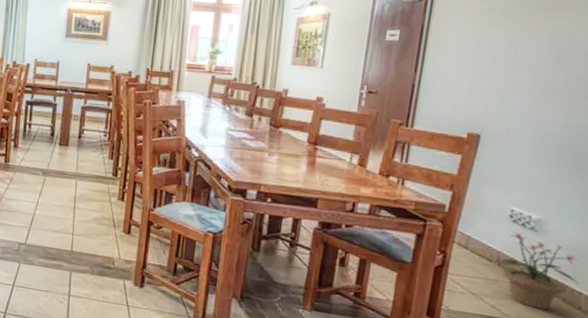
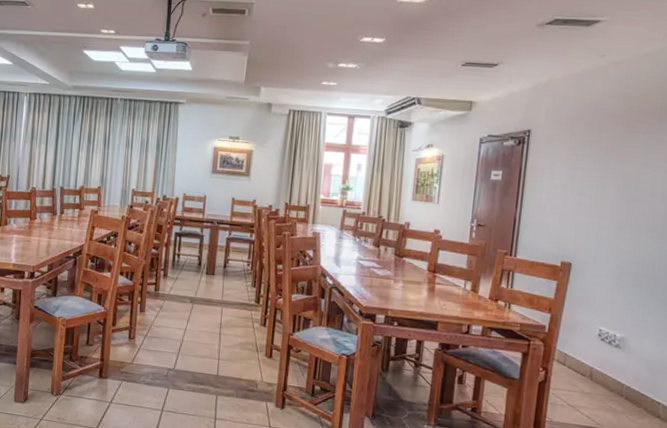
potted plant: present [499,233,578,310] -> none [592,350,656,419]

